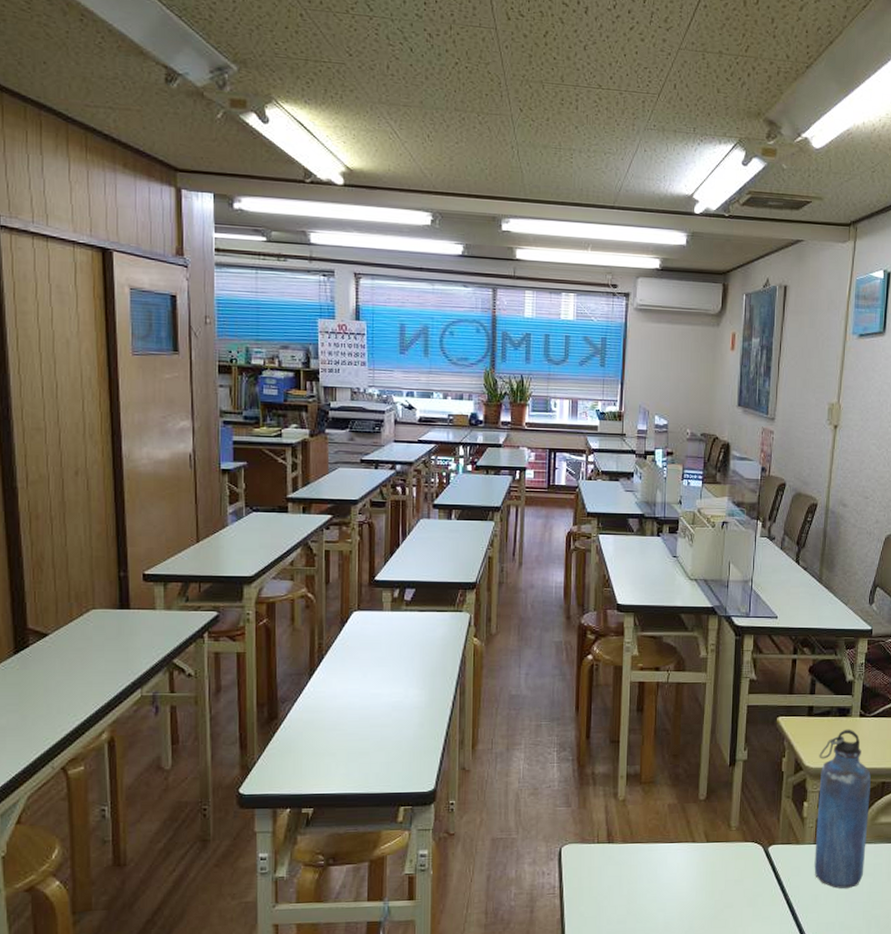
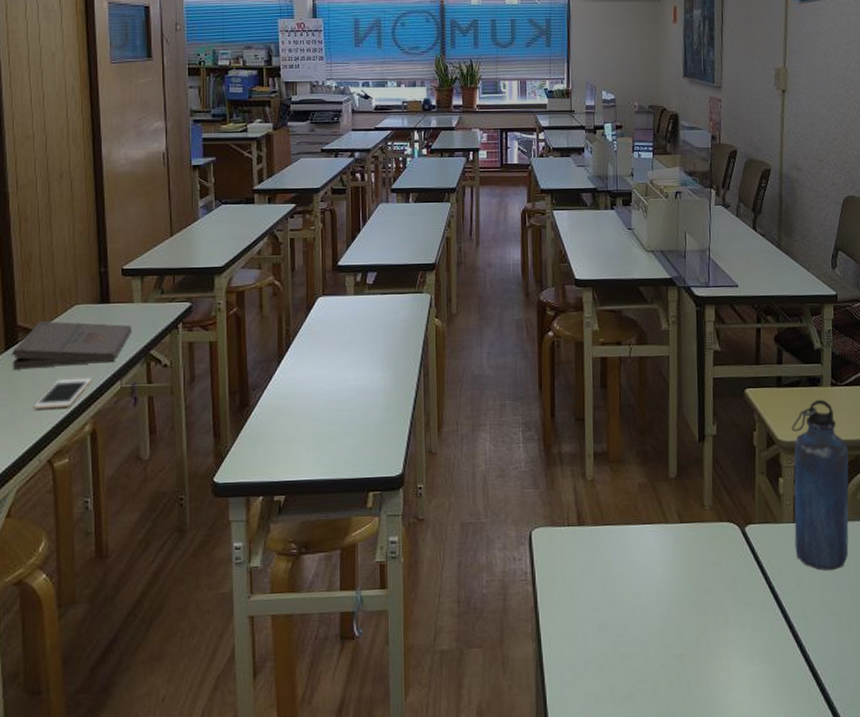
pizza box: none [22,625,154,674] -> present [12,321,133,370]
cell phone: none [45,684,111,714] -> present [33,377,93,408]

